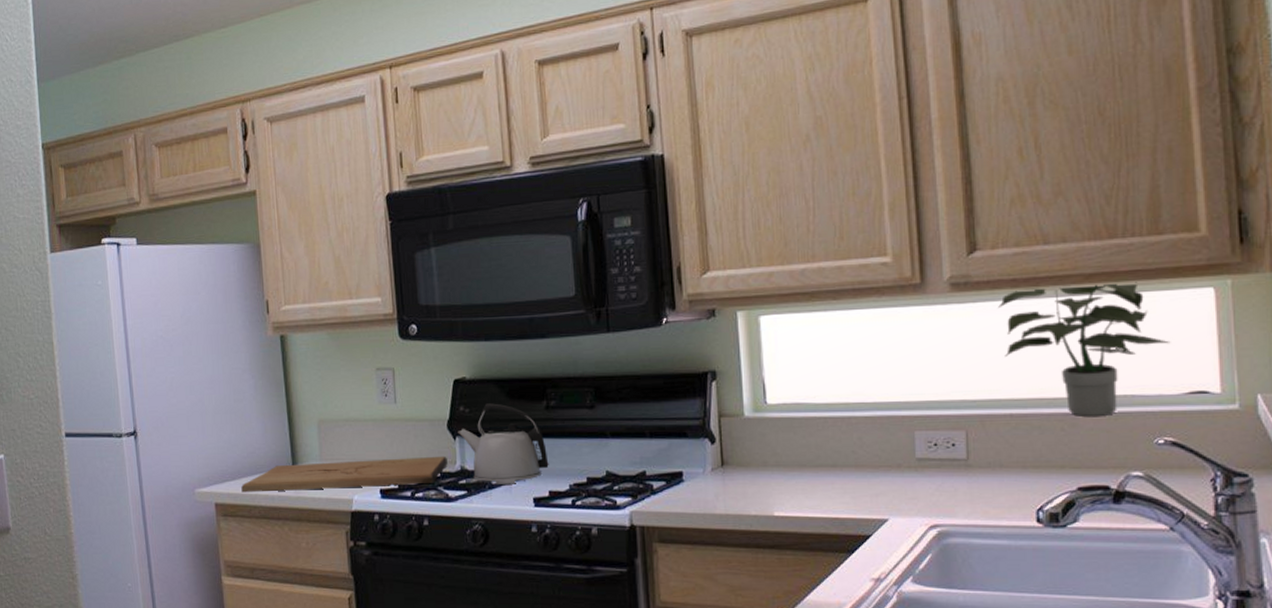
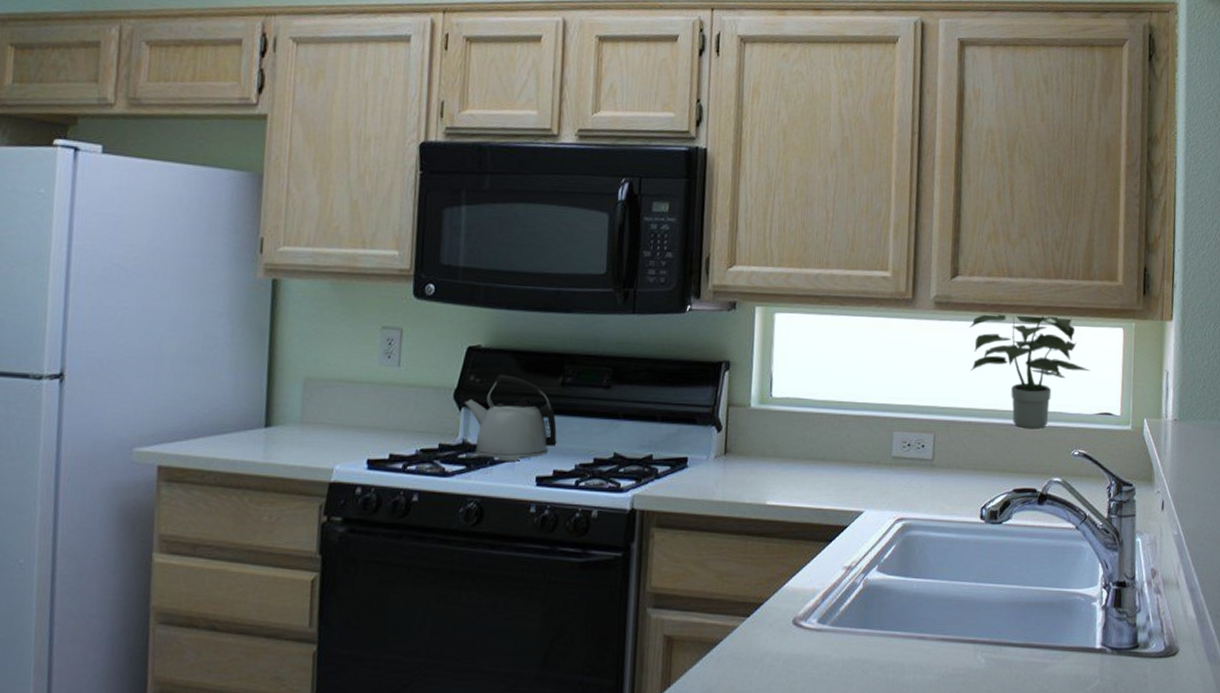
cutting board: present [241,456,448,493] -> none [195,425,449,456]

